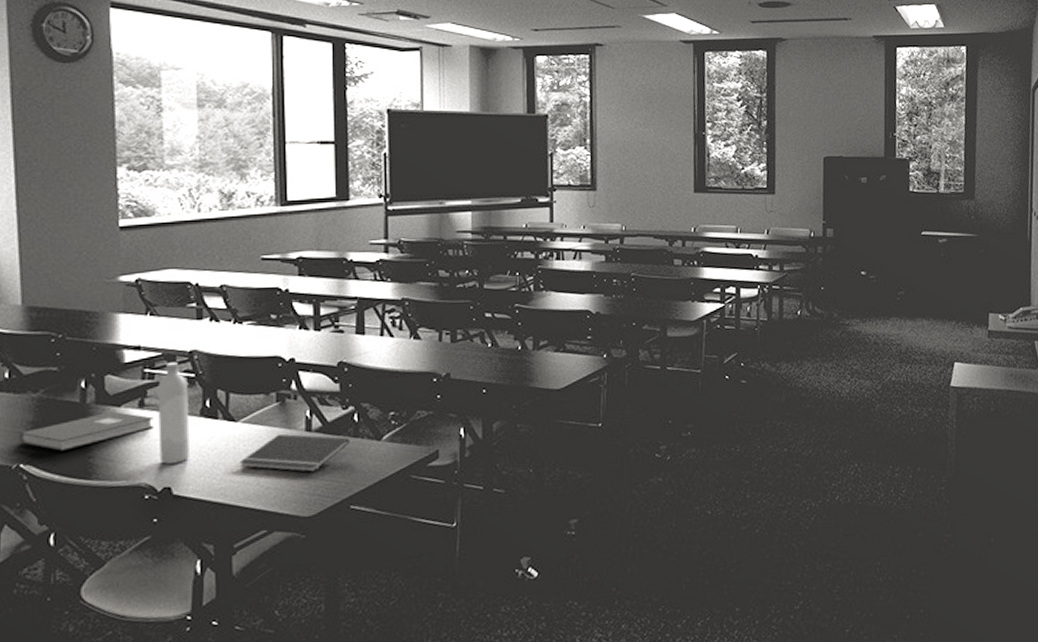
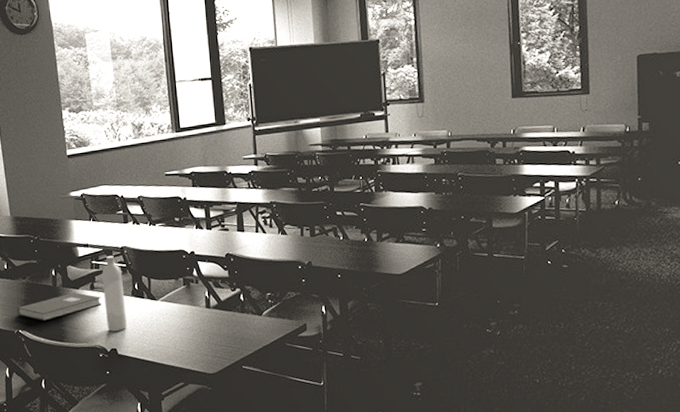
notepad: present [239,433,350,472] -> none [161,309,239,340]

